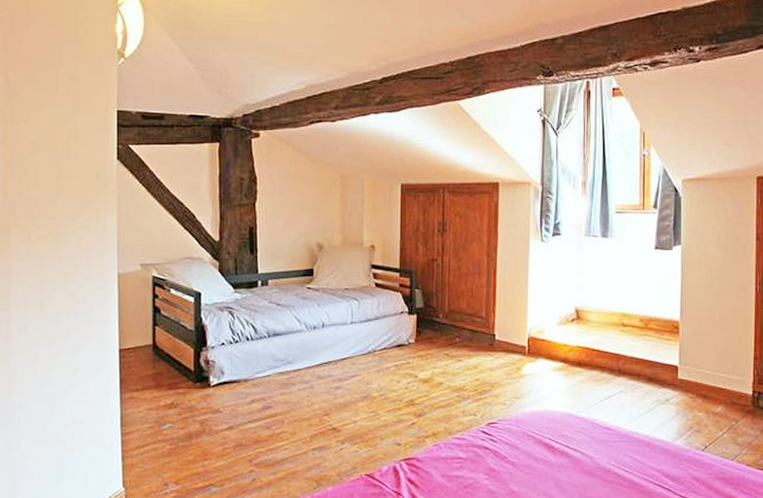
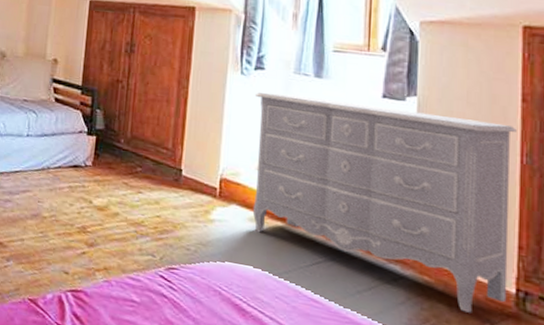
dresser: none [554,255,753,416] -> present [252,92,517,313]

